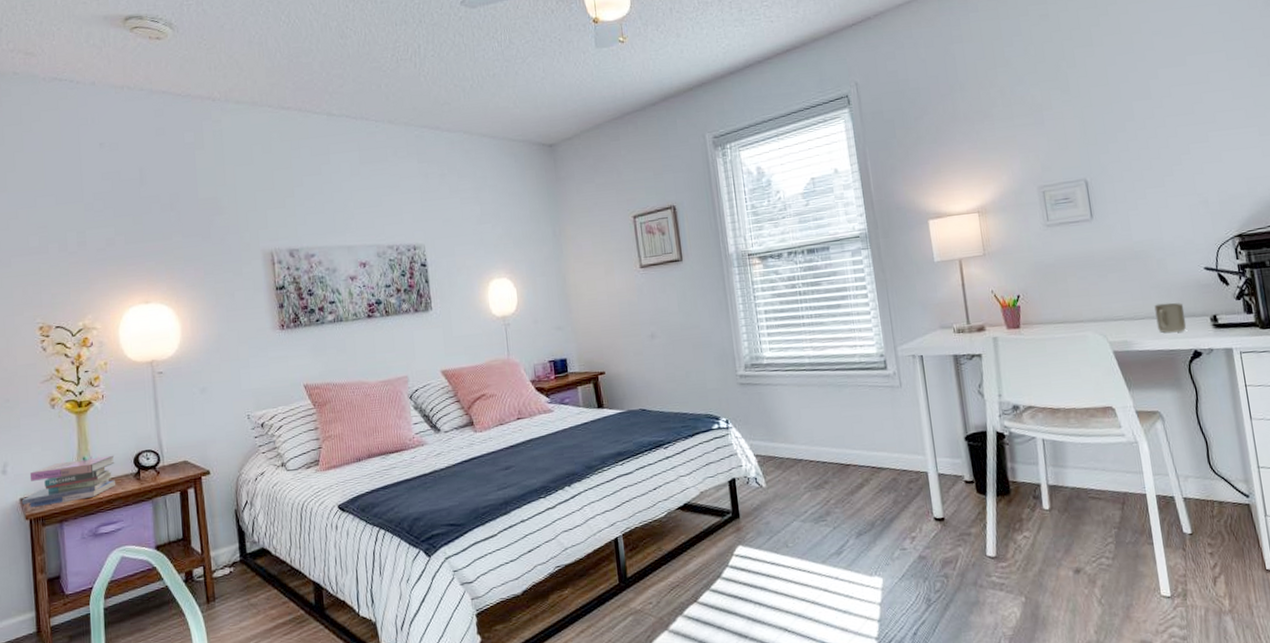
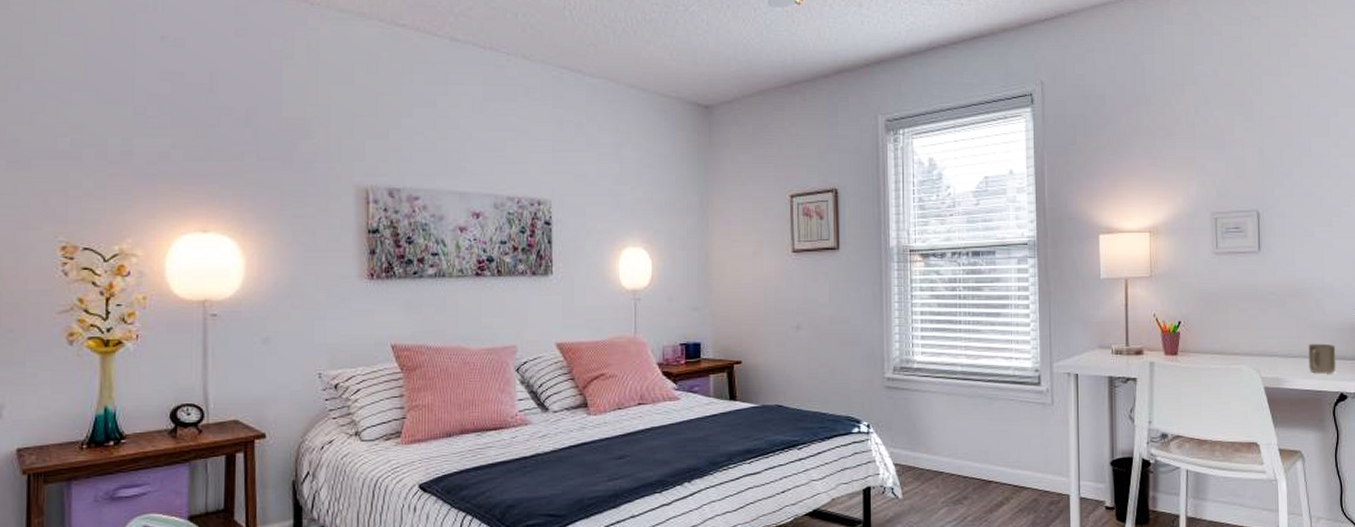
books: present [21,455,115,508] -> none [18,406,146,461]

